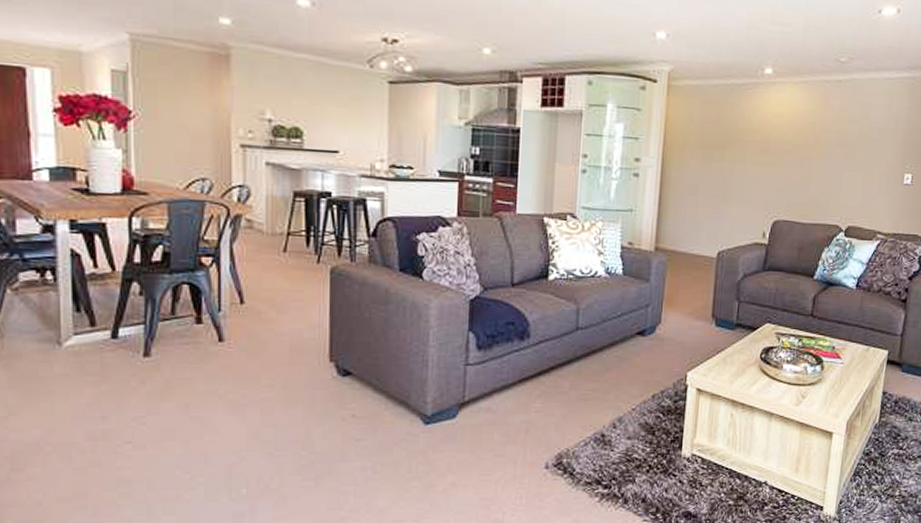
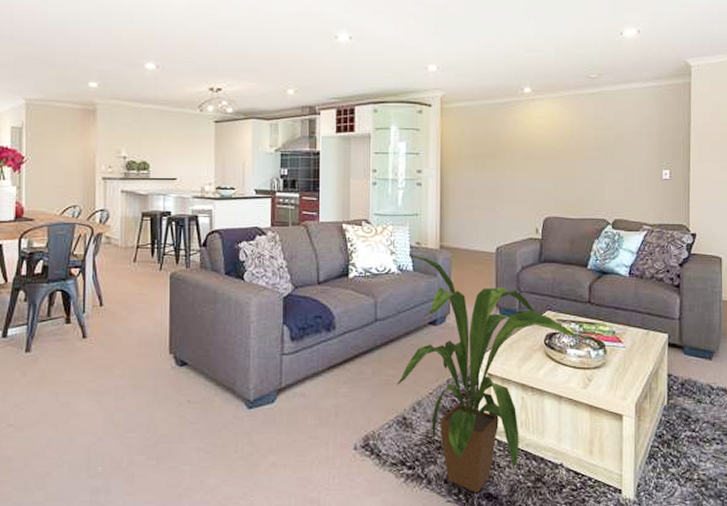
house plant: none [596,256,797,511] -> present [396,255,579,493]

